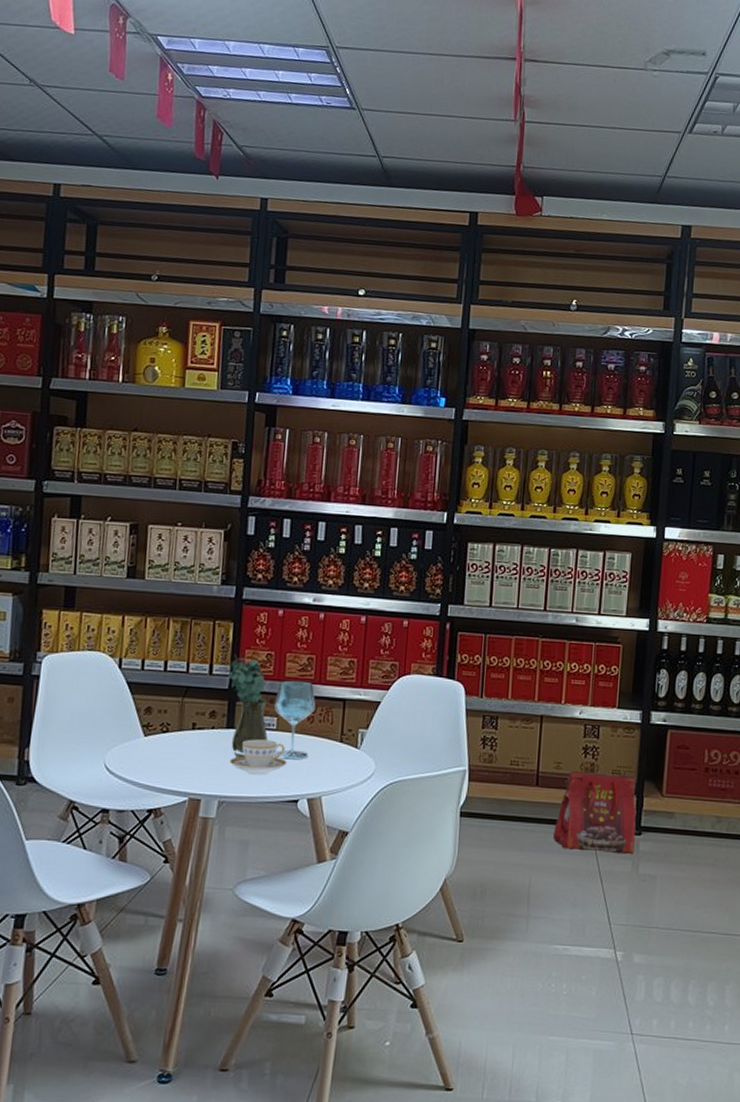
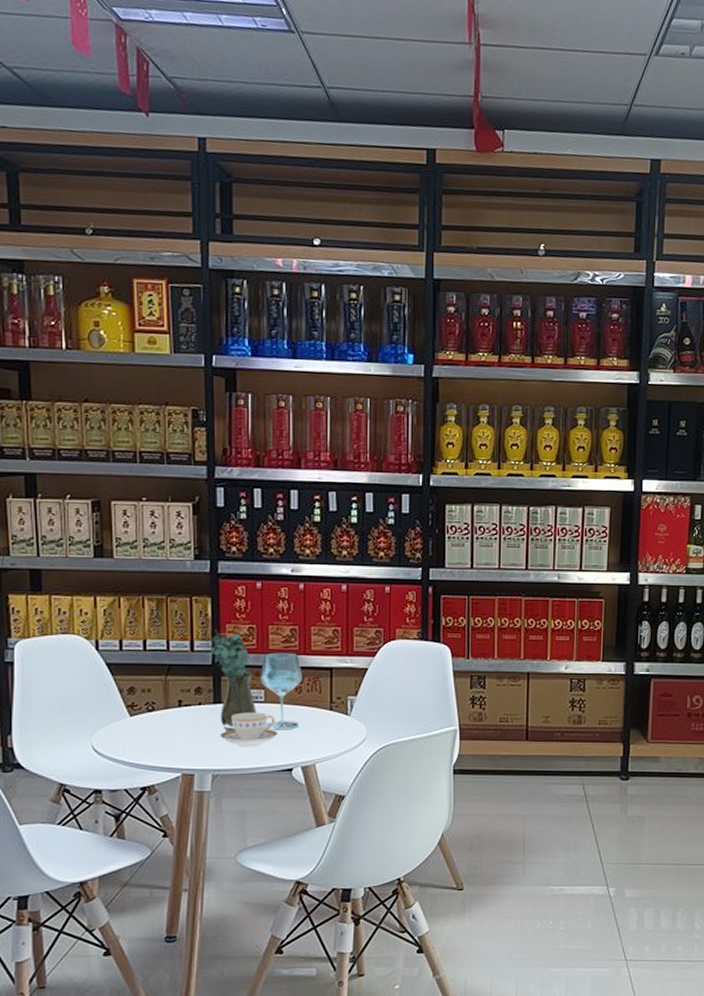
shopping bag: present [553,770,637,855] -> none [545,723,624,799]

